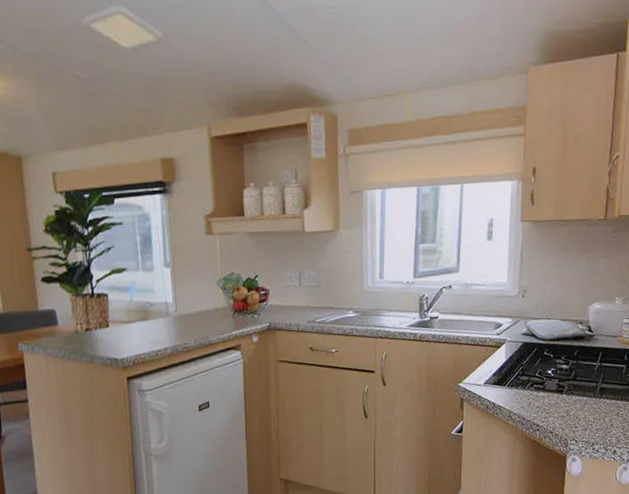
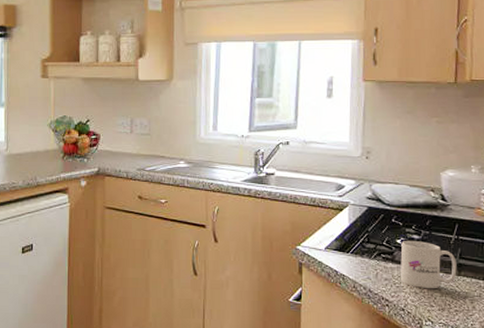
mug: none [549,370,599,413] -> present [400,241,457,289]

